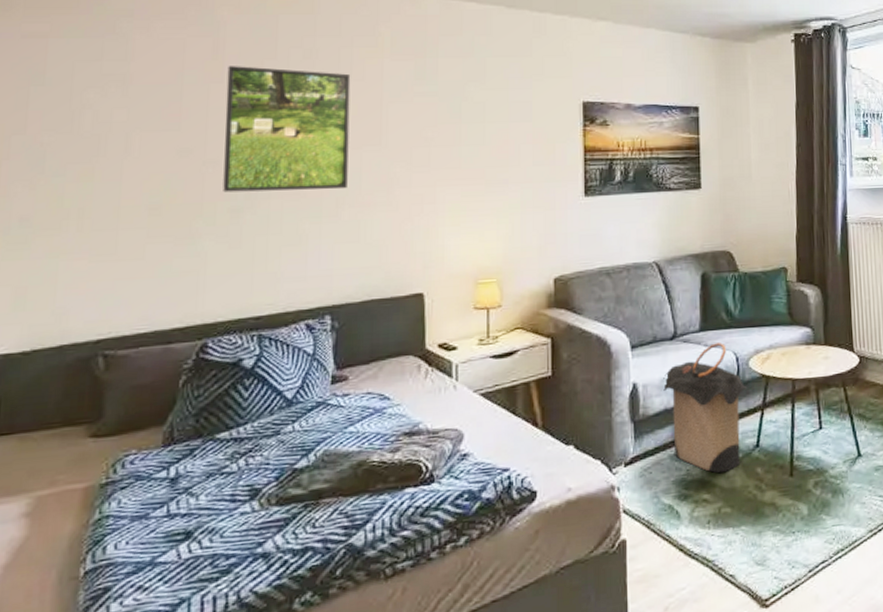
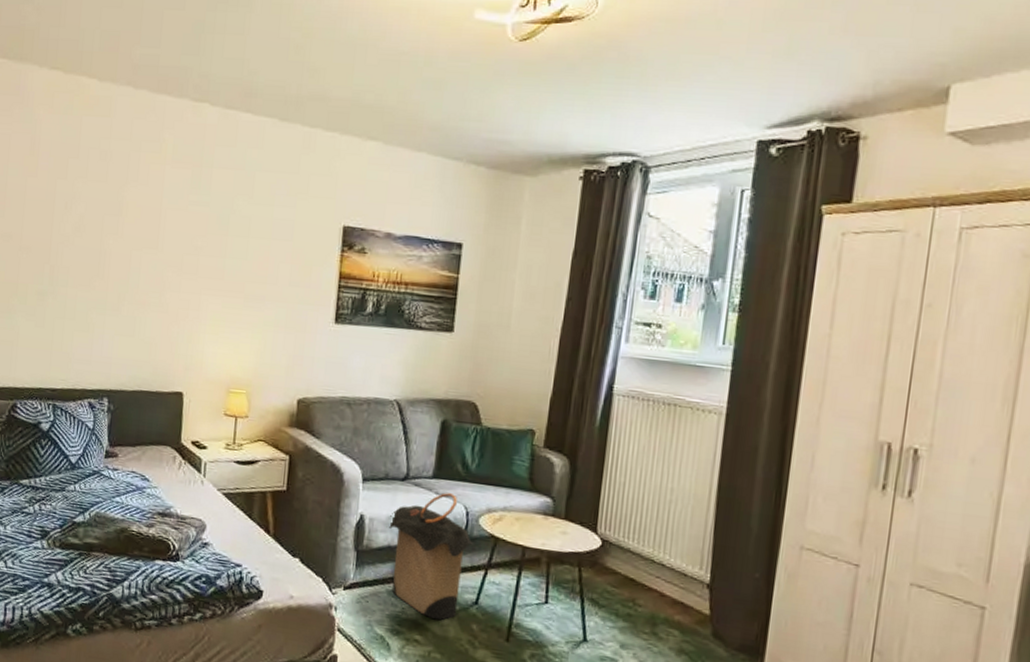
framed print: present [223,66,351,193] -> none [33,162,137,287]

